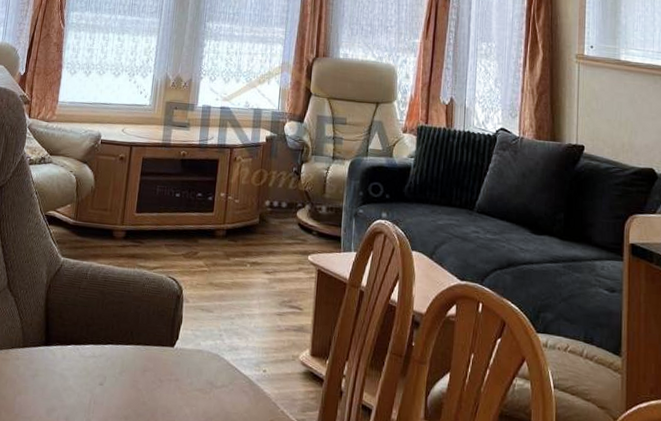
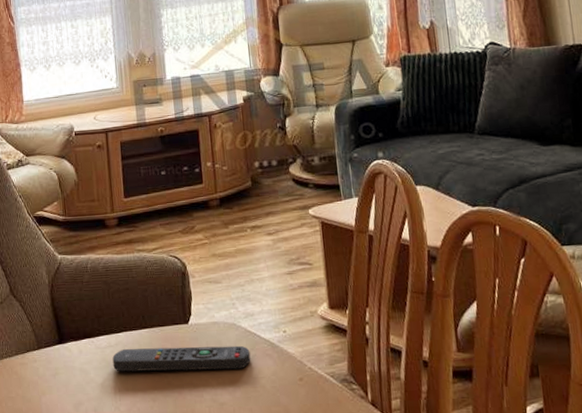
remote control: none [93,361,228,402] -> present [112,345,251,372]

